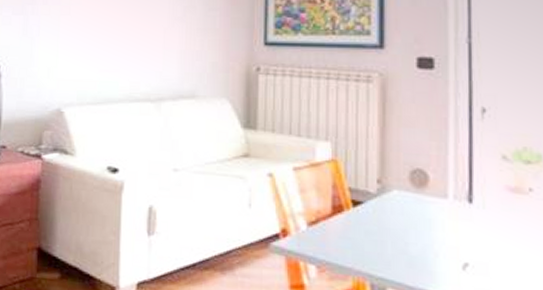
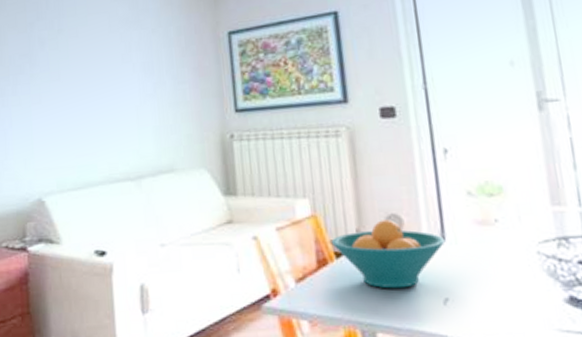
fruit bowl: none [349,173,472,247] -> present [331,219,446,289]

